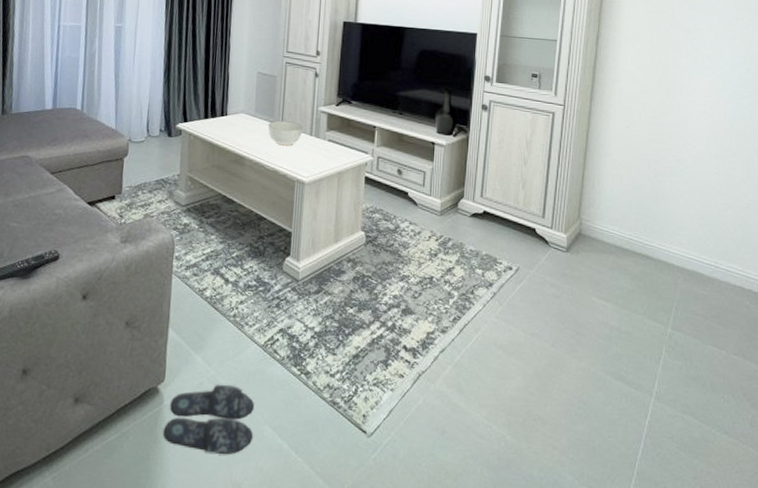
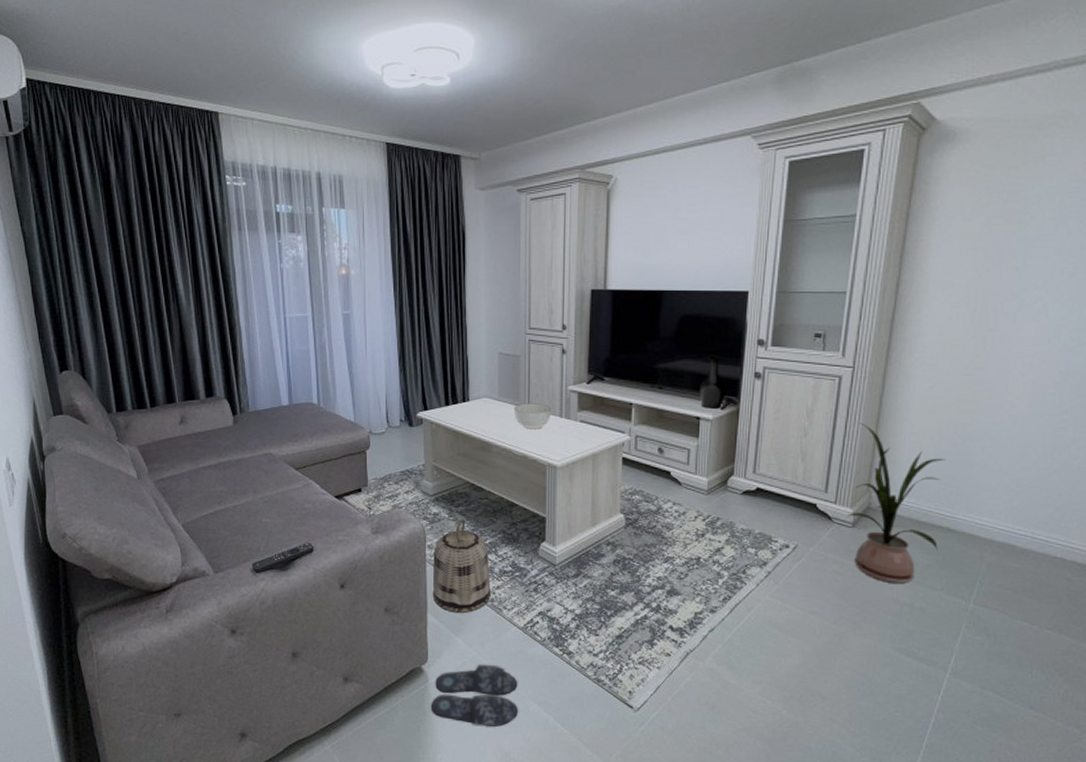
basket: none [175,231,235,329] -> present [432,519,491,613]
house plant: none [562,154,643,308] -> present [848,422,946,585]

